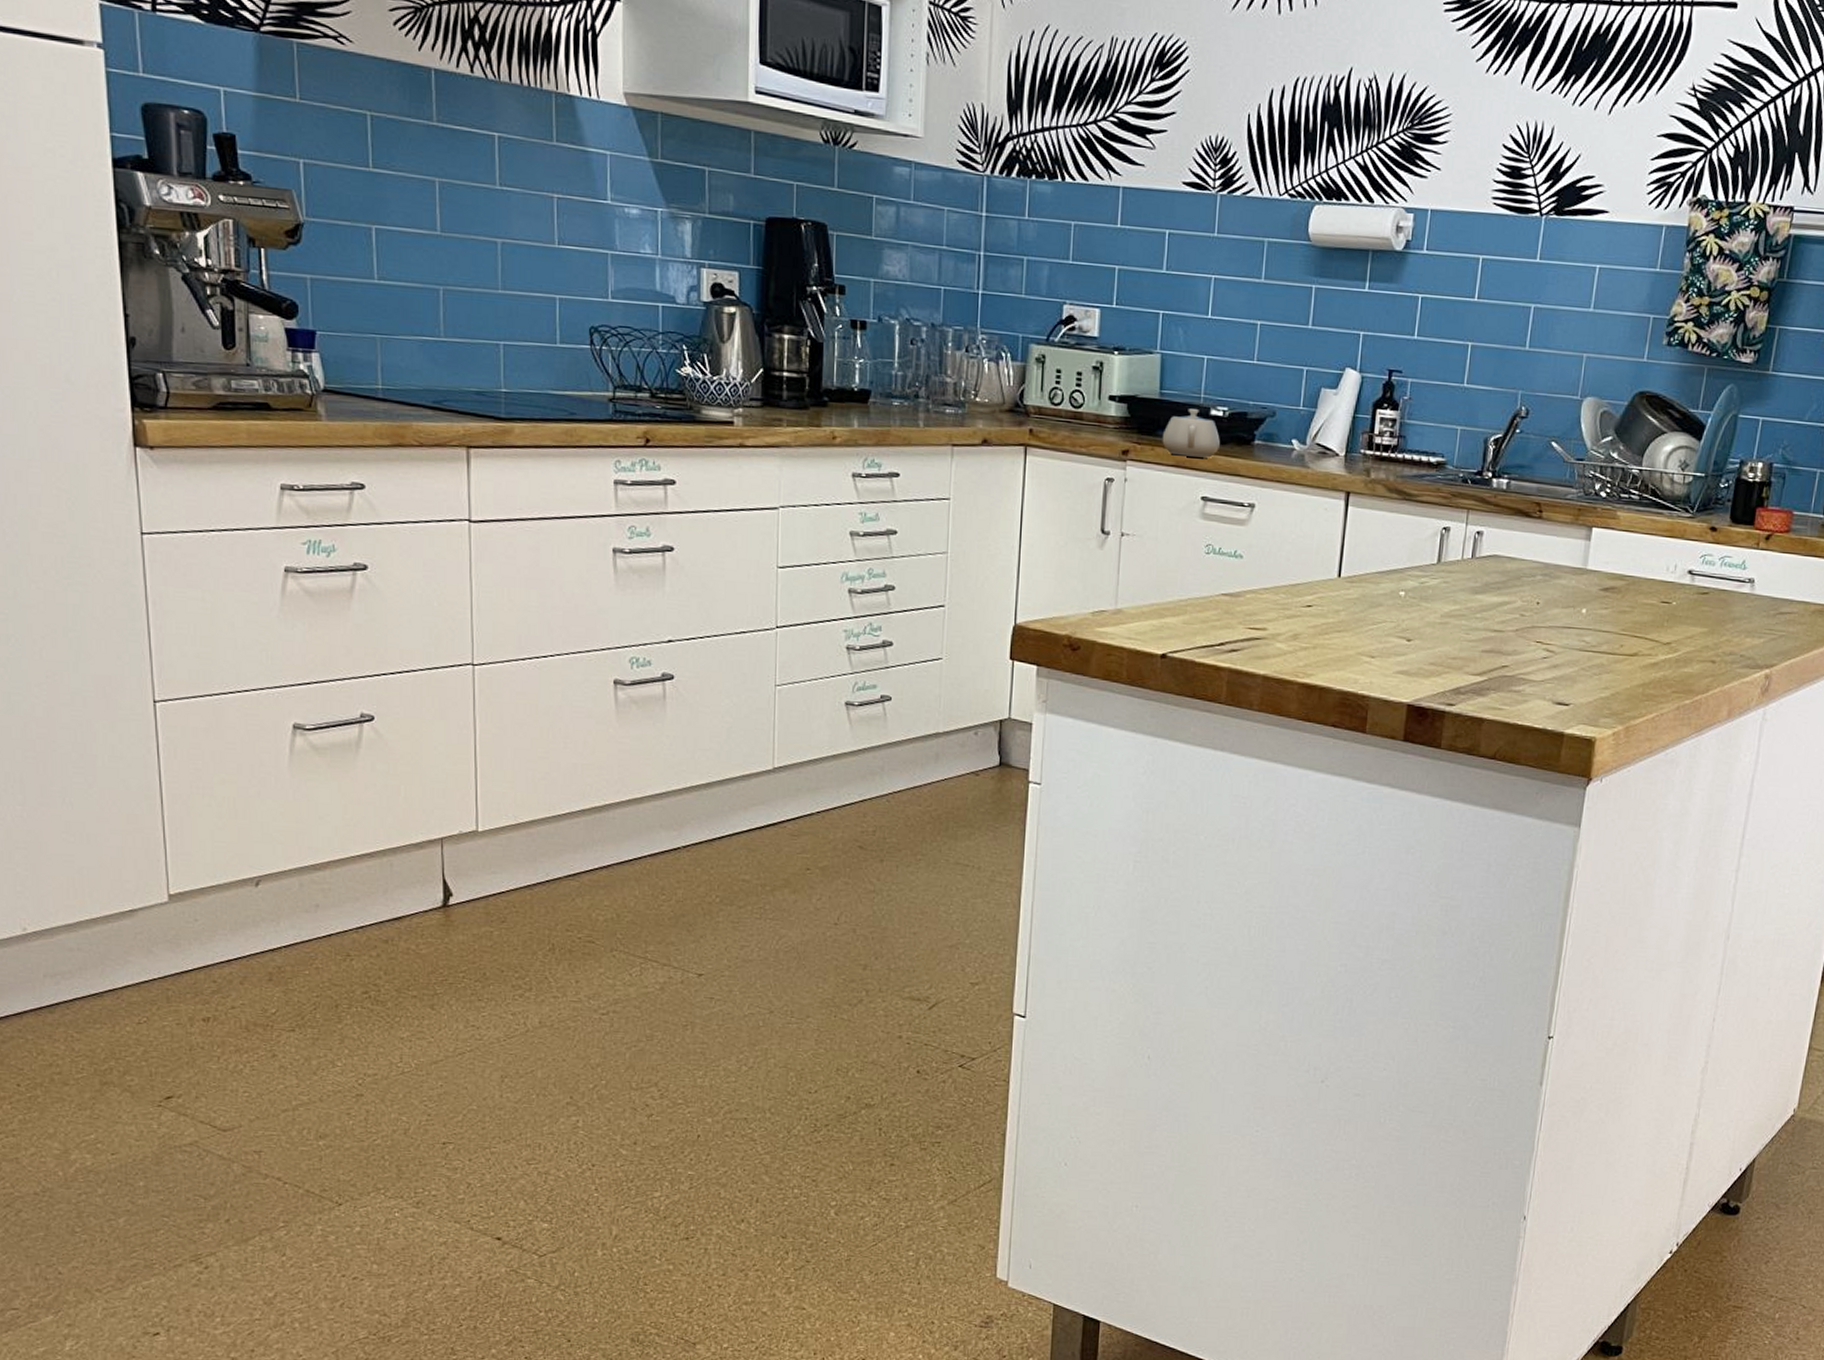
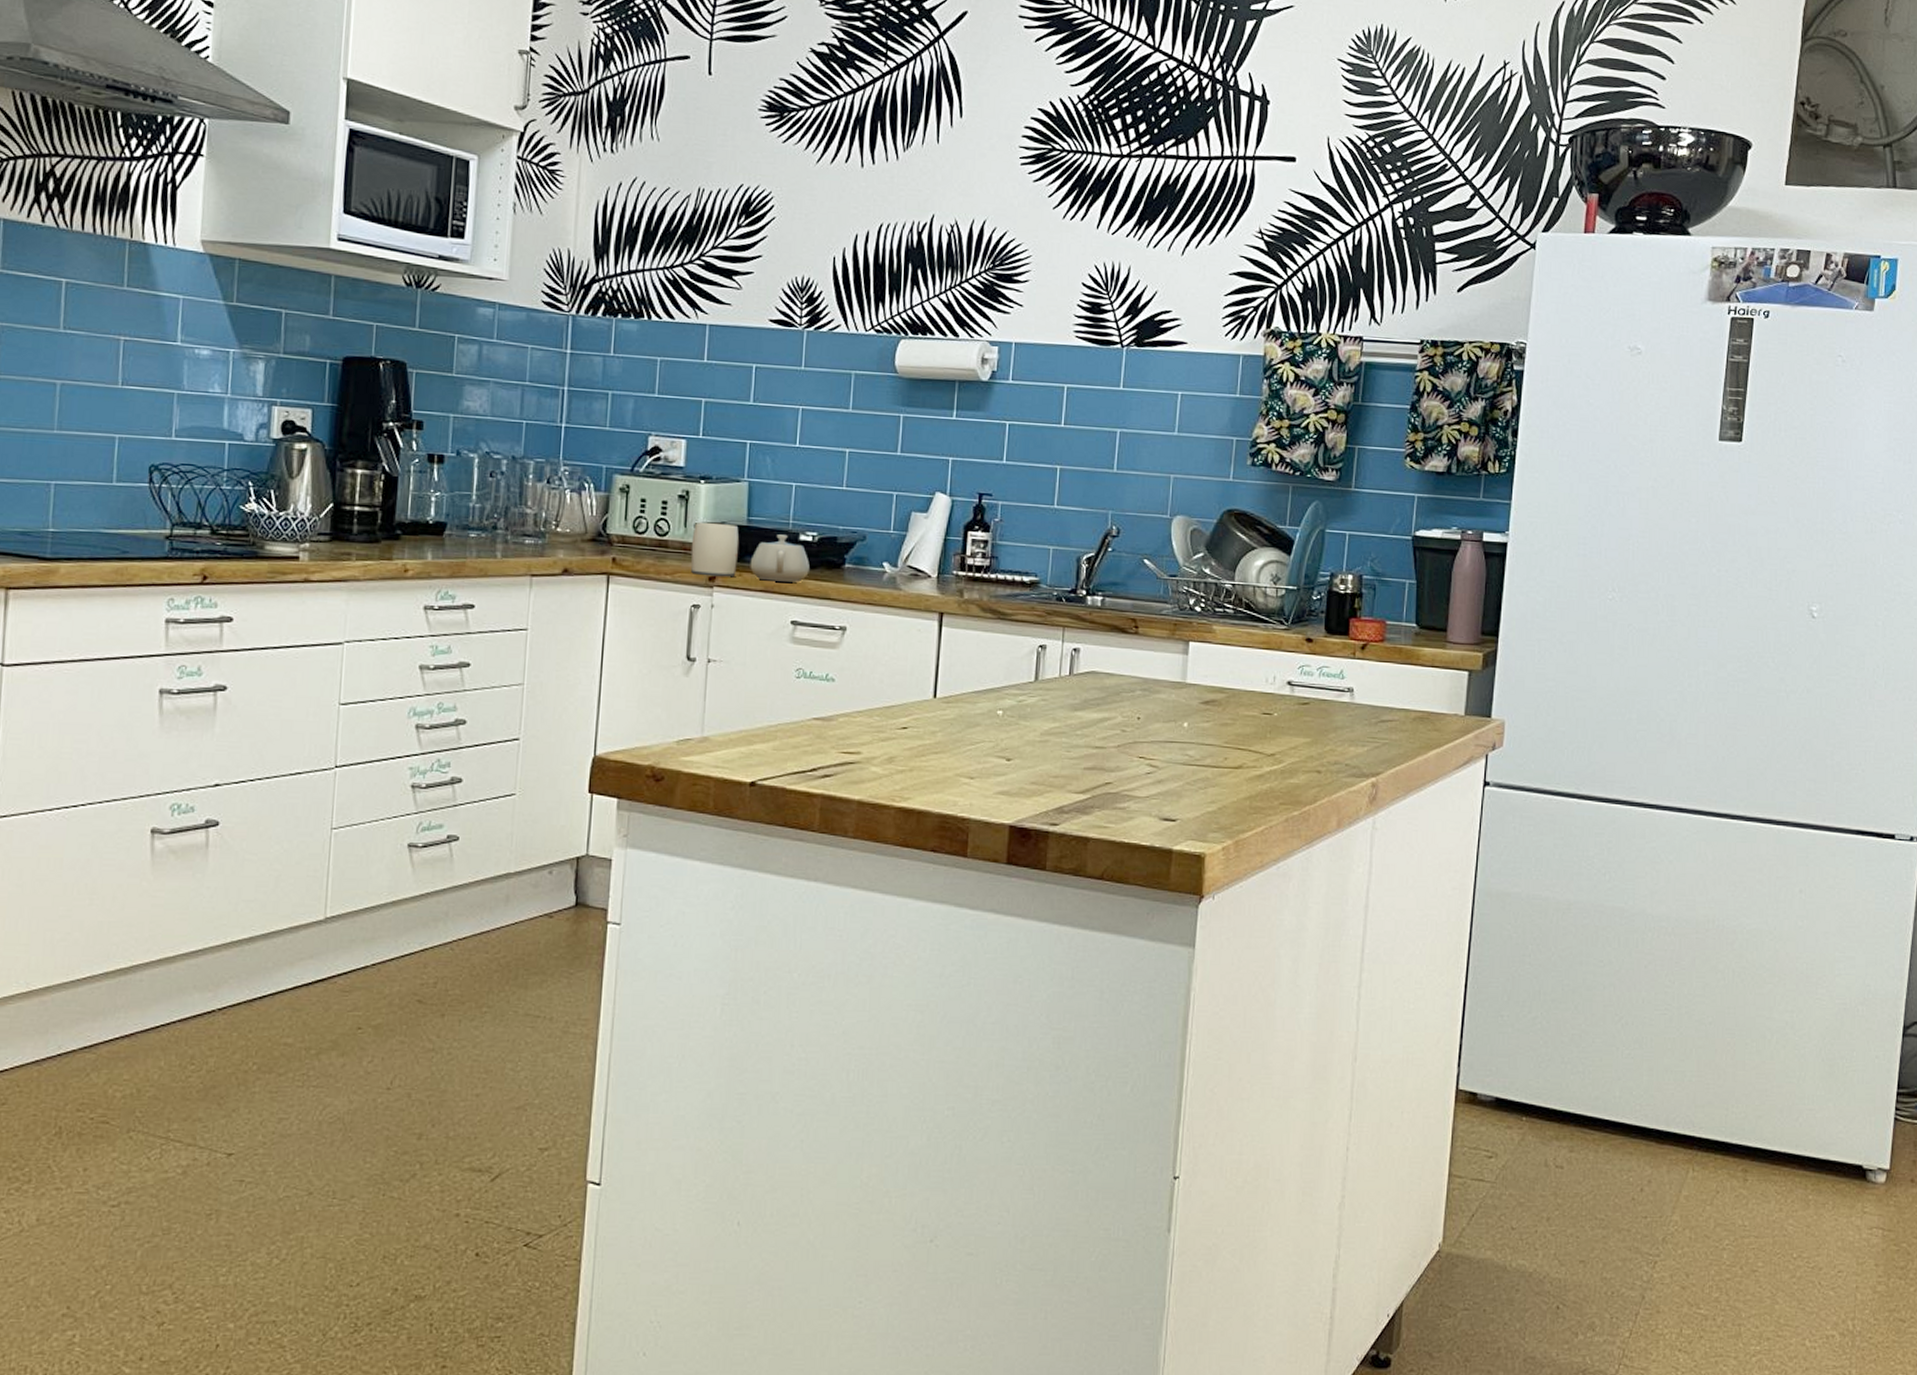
mug: none [1104,394,1152,452] -> present [690,521,740,578]

